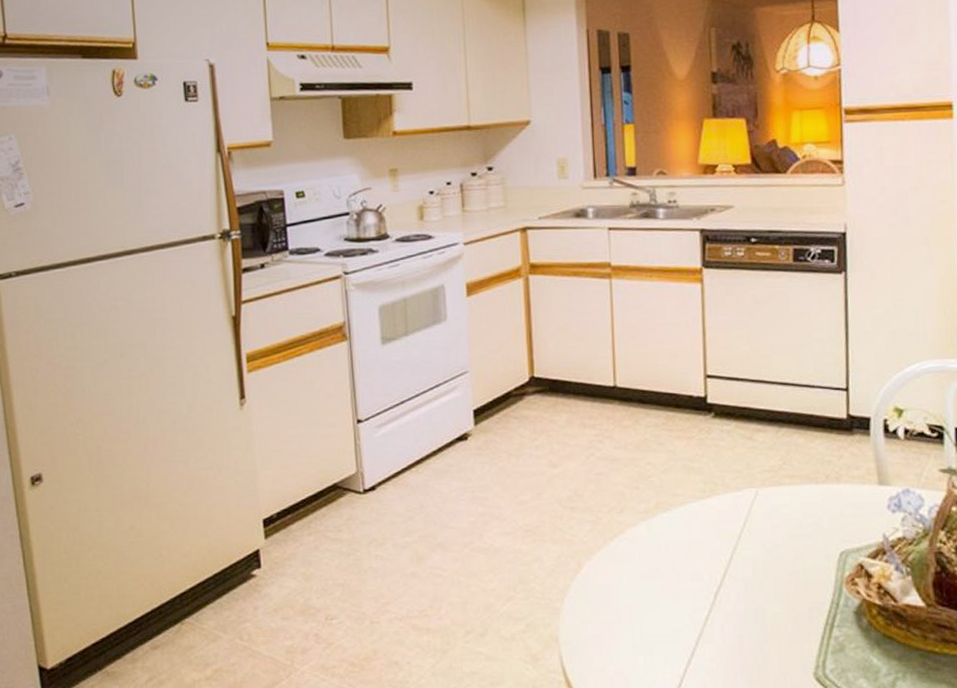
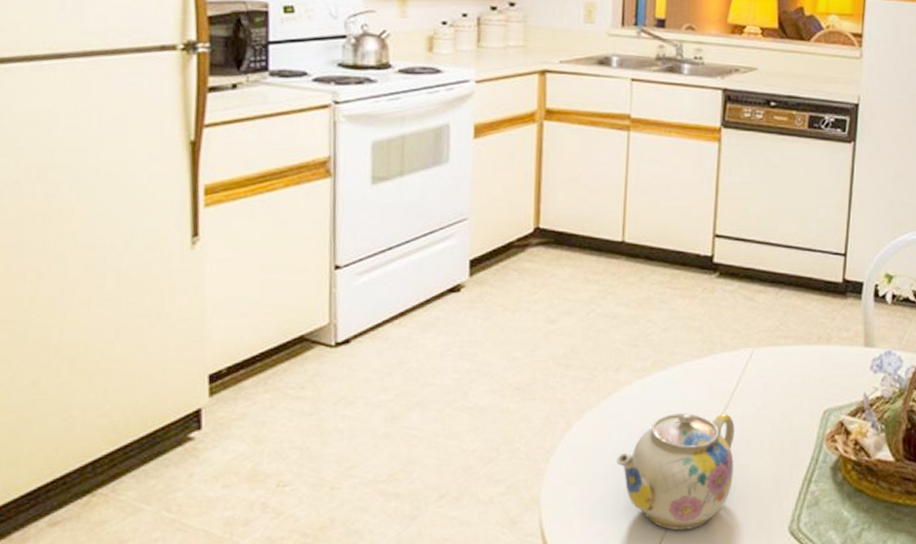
teapot: none [629,554,749,673] -> present [617,412,735,531]

